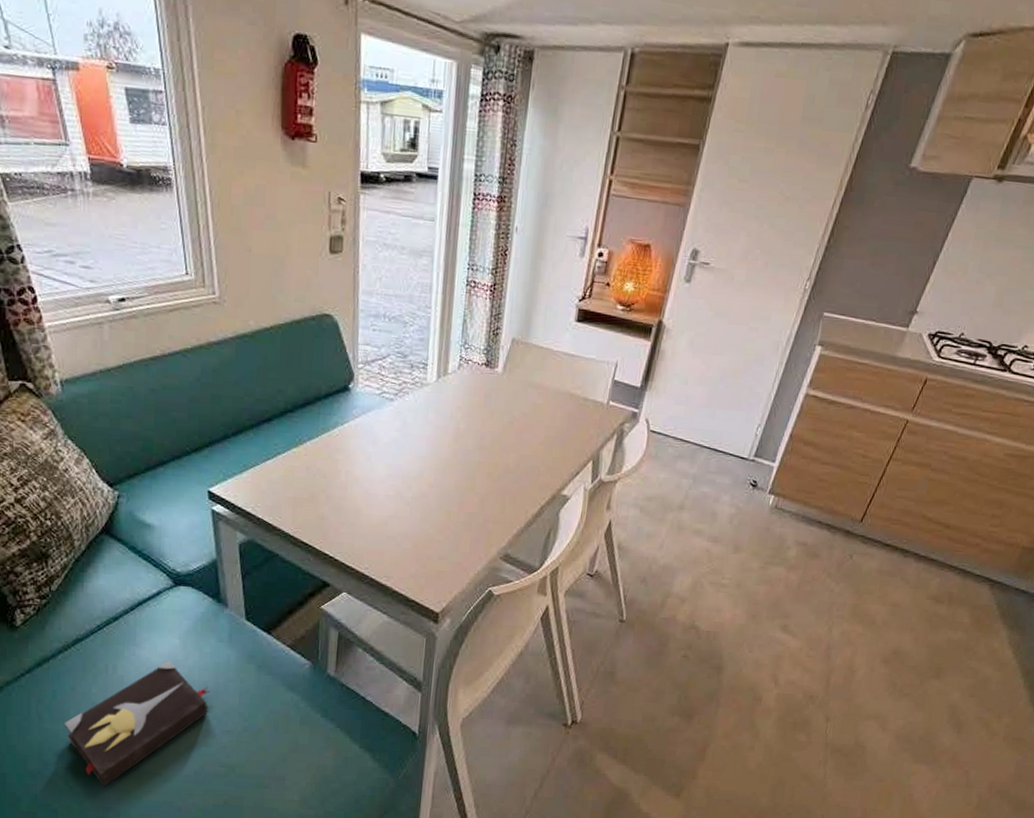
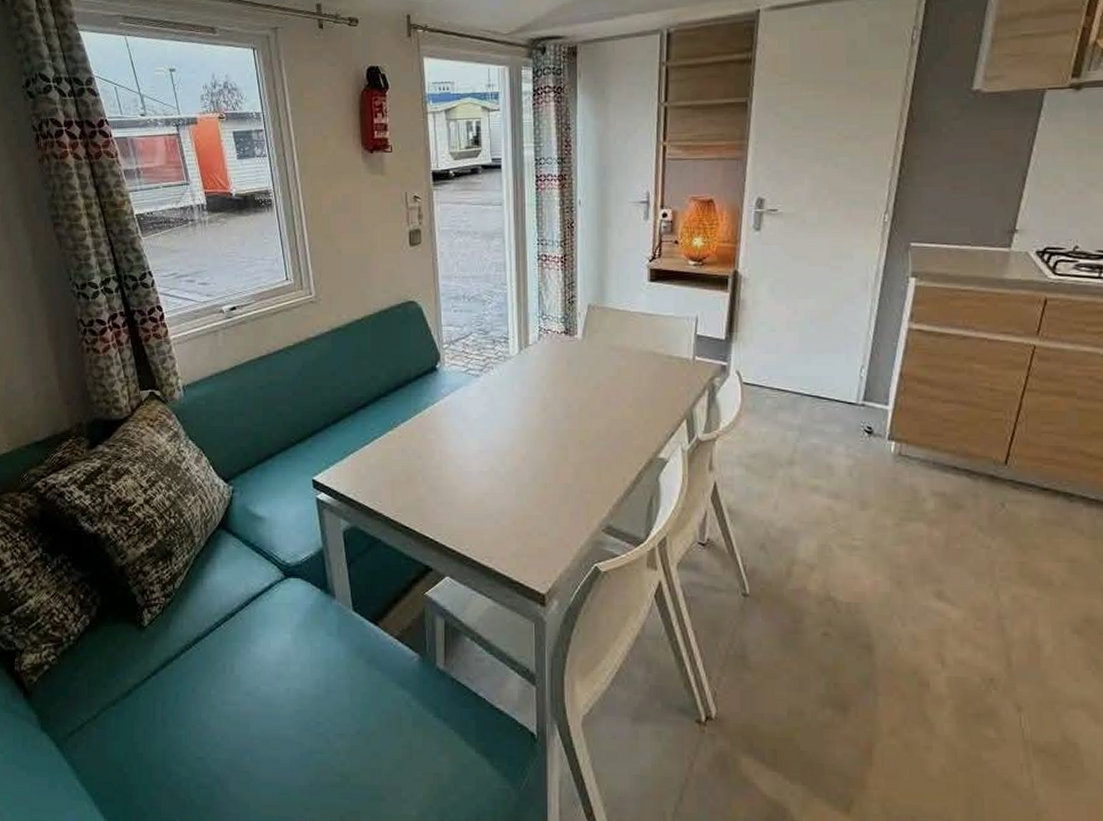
hardback book: present [65,660,211,788] -> none [186,657,323,801]

